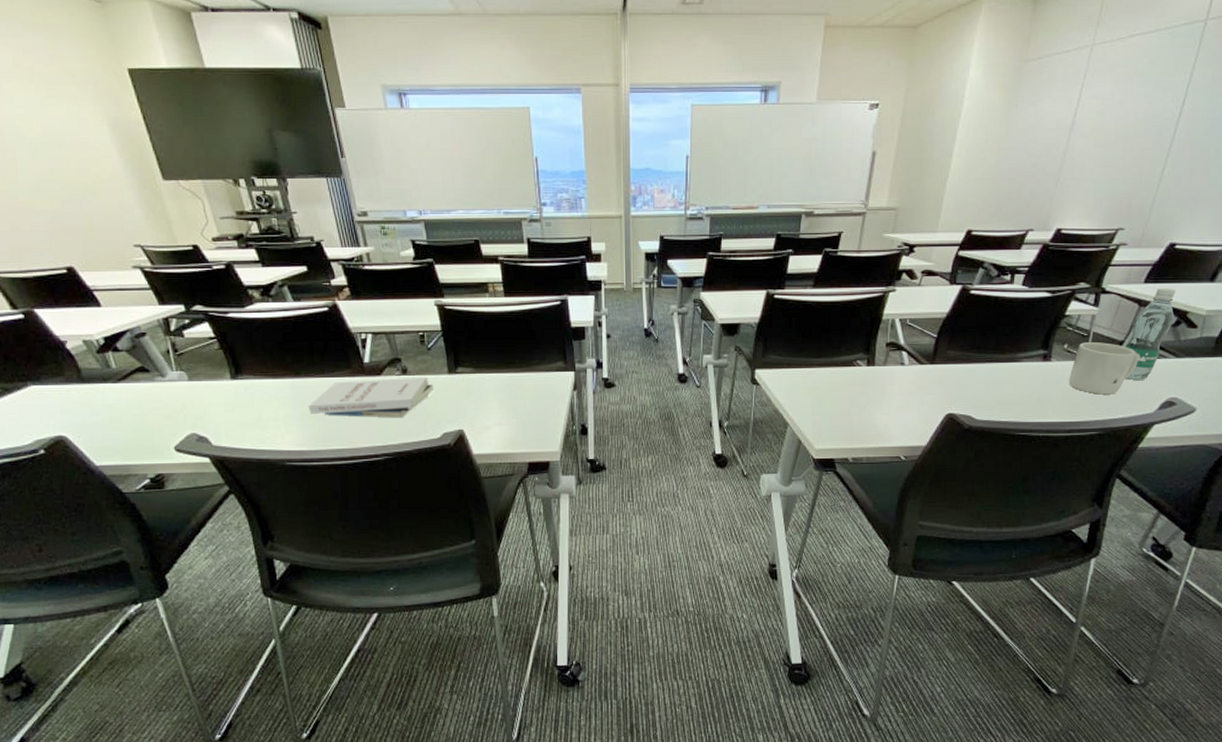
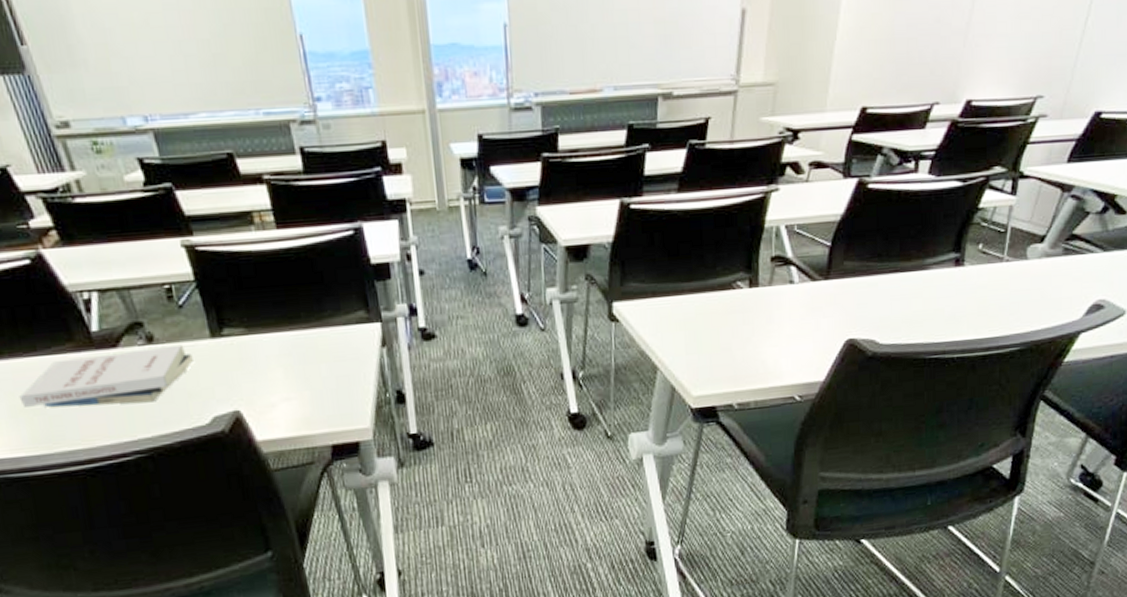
mug: present [1069,342,1138,395] -> none [985,238,1062,303]
bottle: present [1125,287,1175,381] -> none [1048,167,1102,283]

